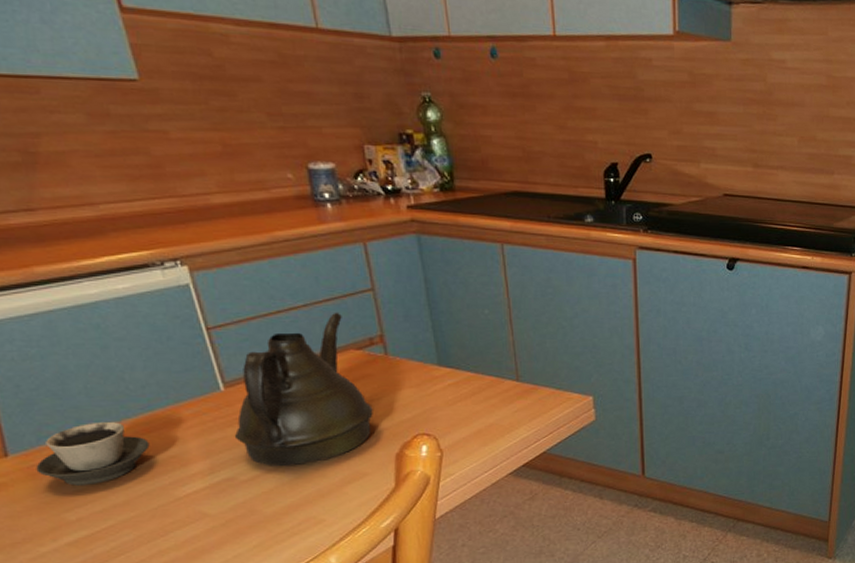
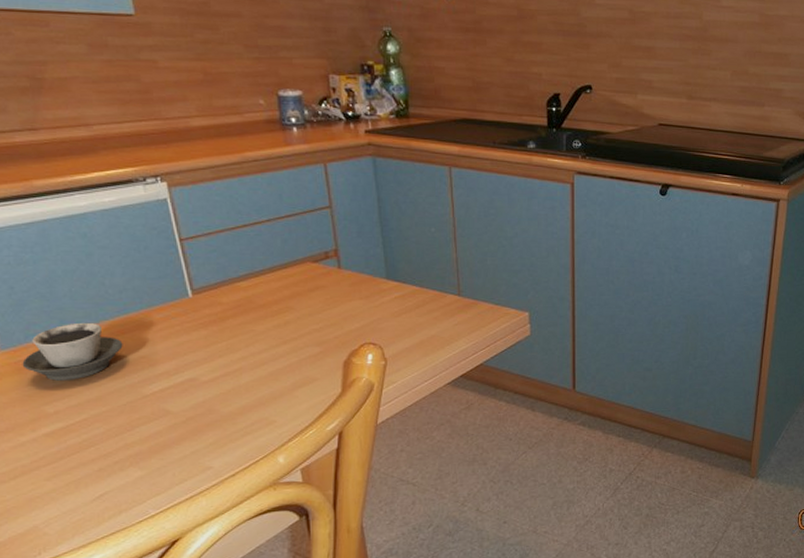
teapot: present [234,312,373,467] -> none [198,227,325,370]

